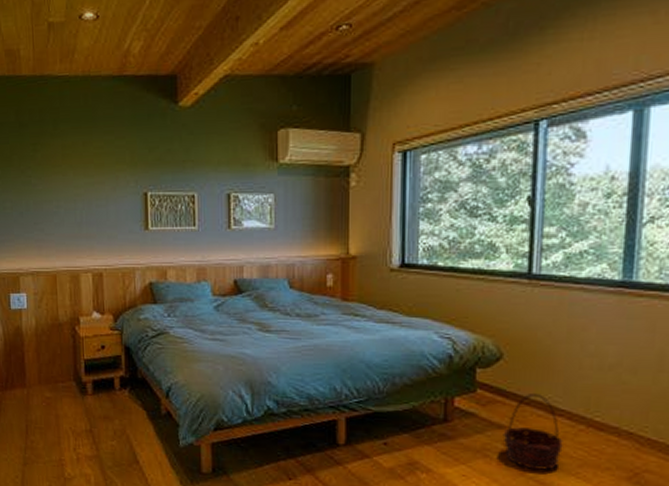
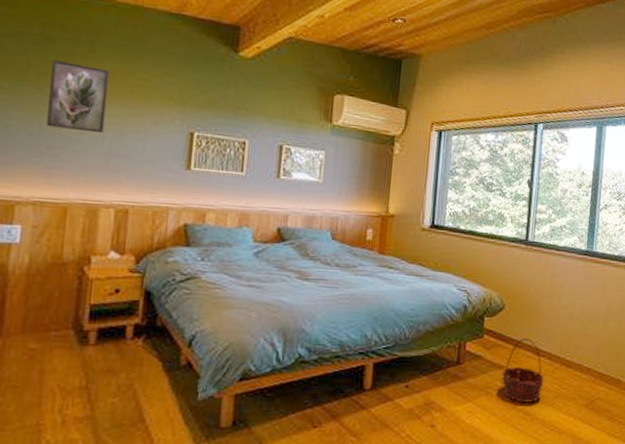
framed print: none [27,143,74,205] -> present [46,60,110,134]

